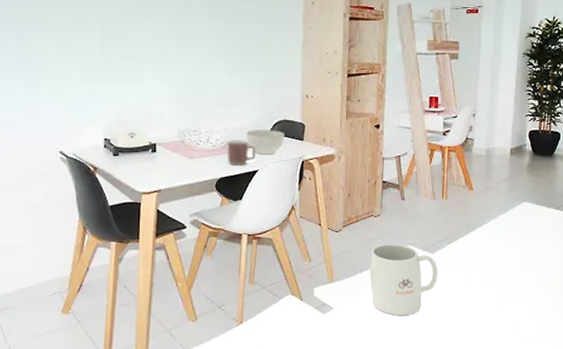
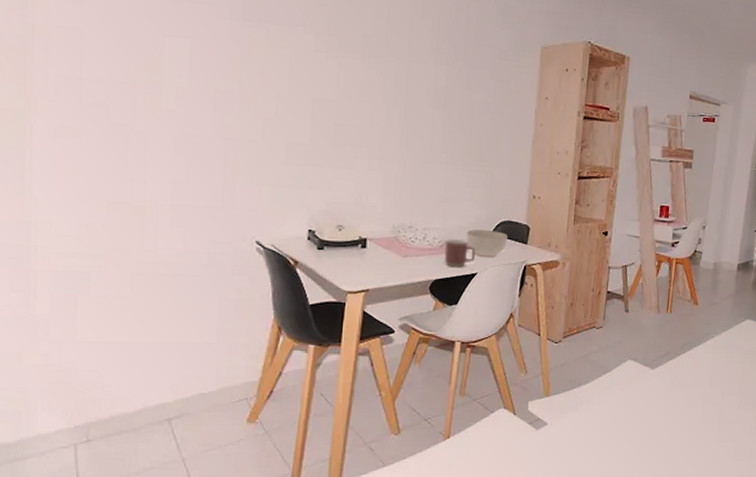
mug: present [369,244,438,316] -> none [587,358,658,433]

